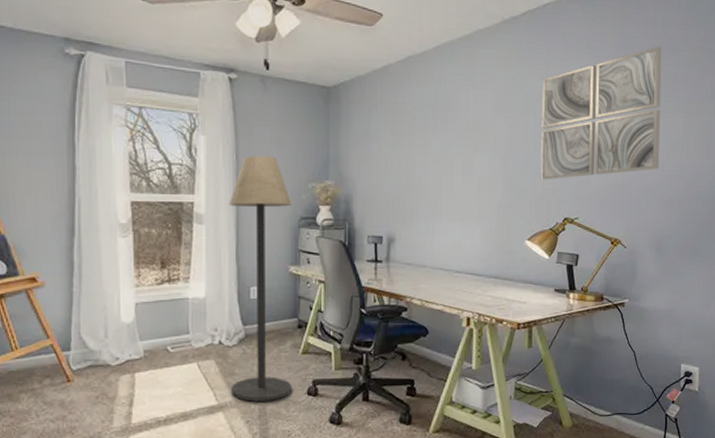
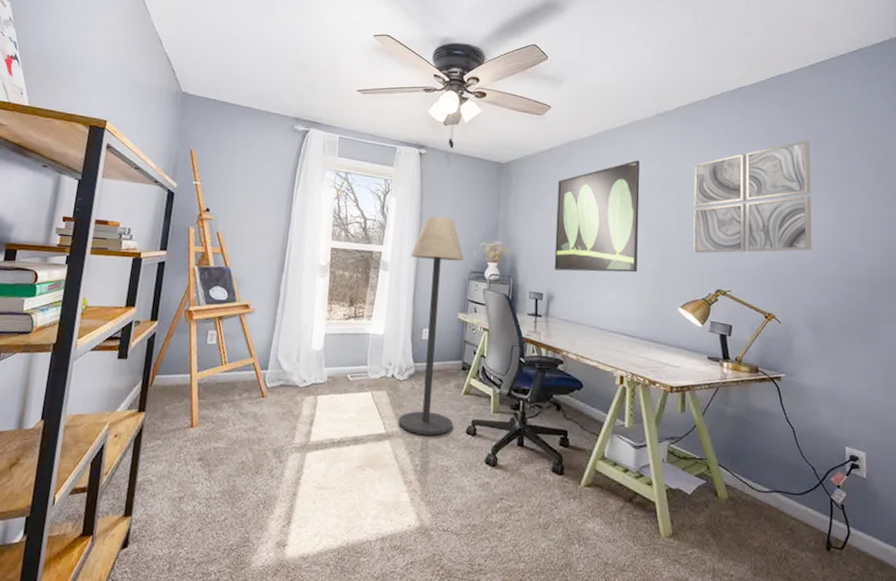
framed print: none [393,76,485,209] -> present [554,160,640,273]

